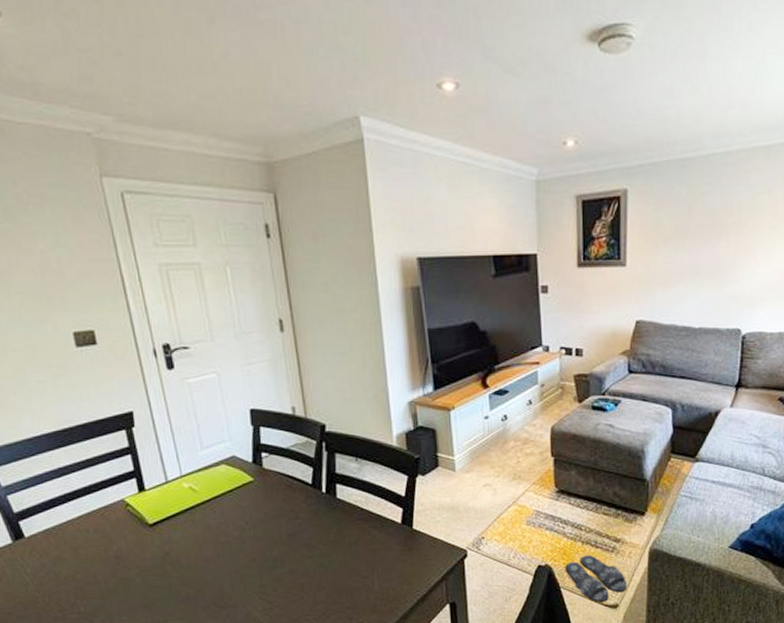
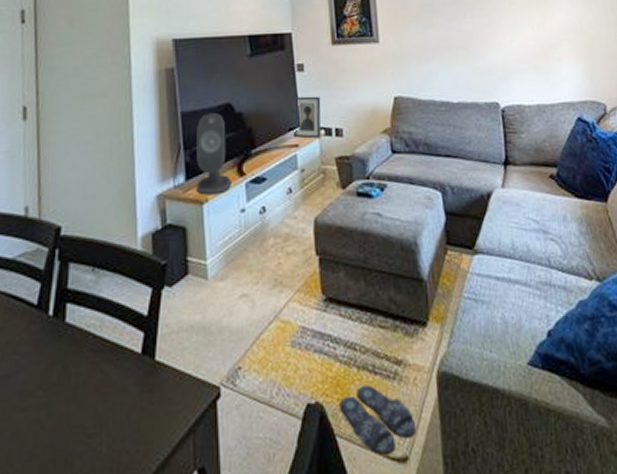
speaker: none [443,331,476,404] -> present [197,113,231,196]
picture frame: none [536,317,563,357] -> present [294,96,321,139]

